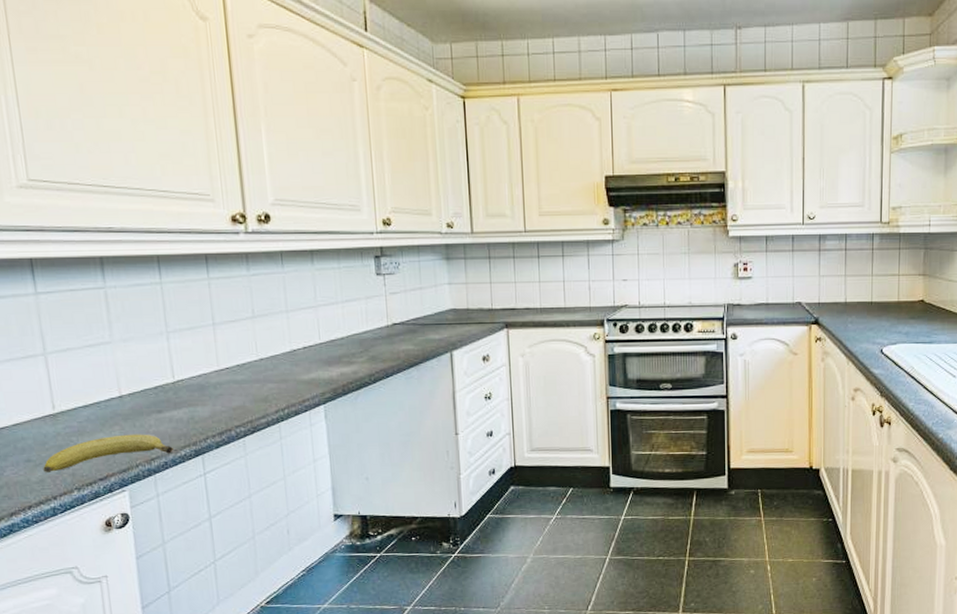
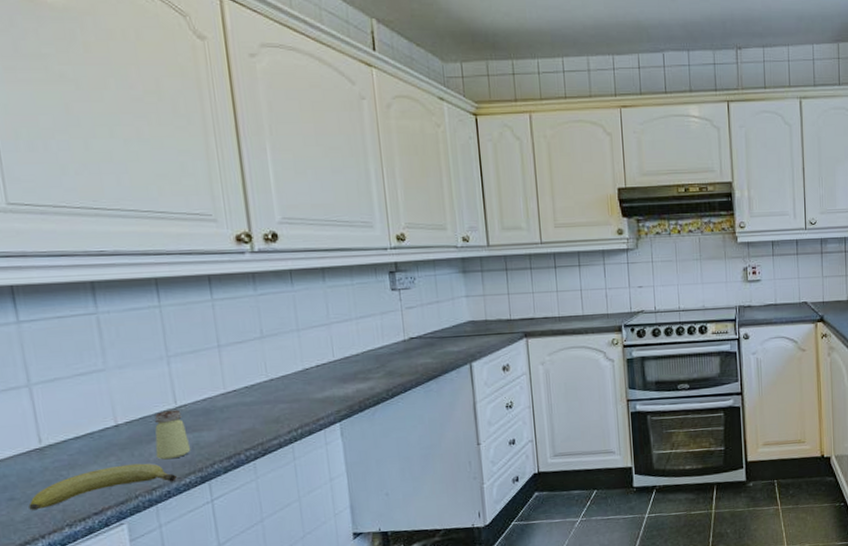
saltshaker: none [154,384,187,432] -> present [154,409,191,460]

